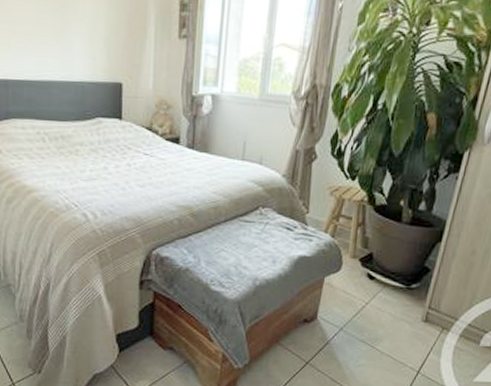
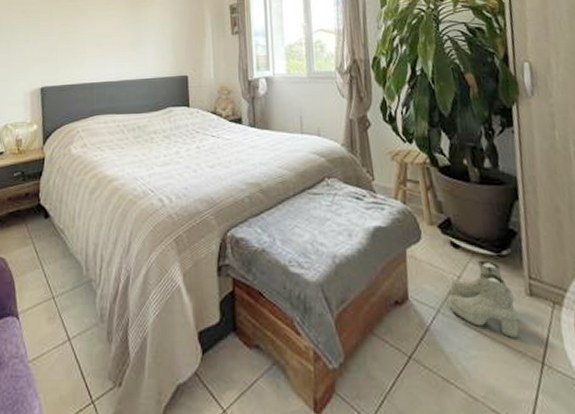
boots: none [352,290,411,353] -> present [449,260,520,338]

